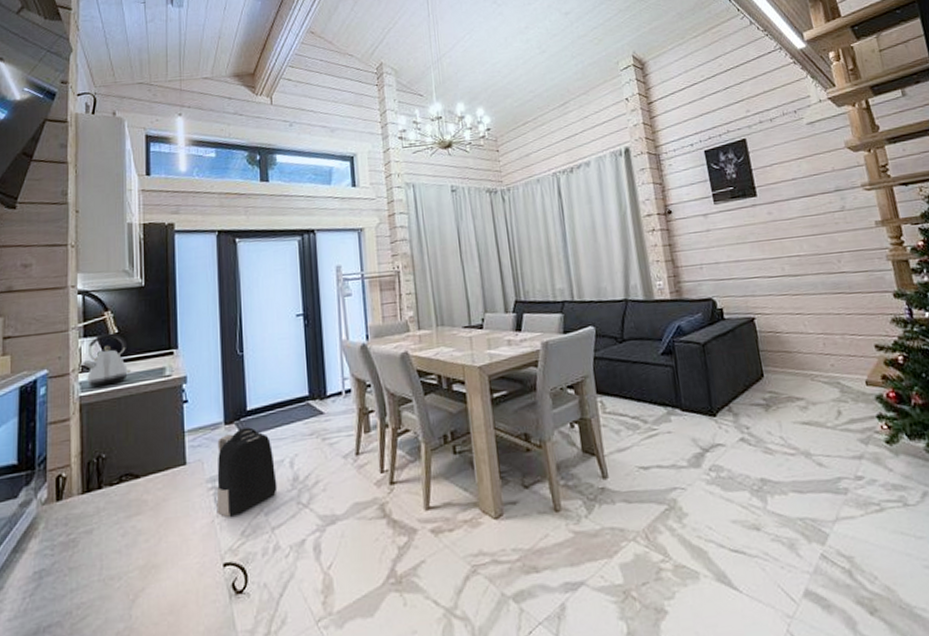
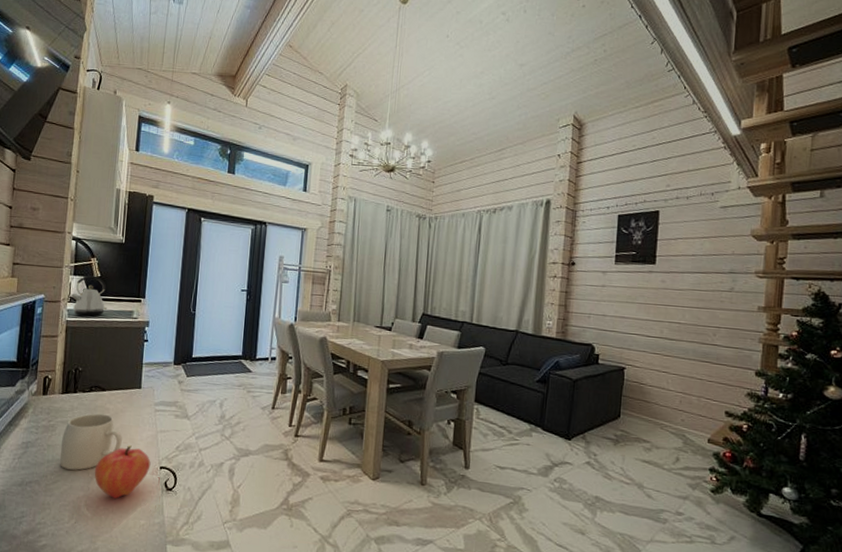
mug: none [87,508,169,596] -> present [60,413,122,471]
fruit: none [136,543,211,622] -> present [94,445,151,499]
backpack: present [216,427,278,518] -> none [160,370,209,435]

